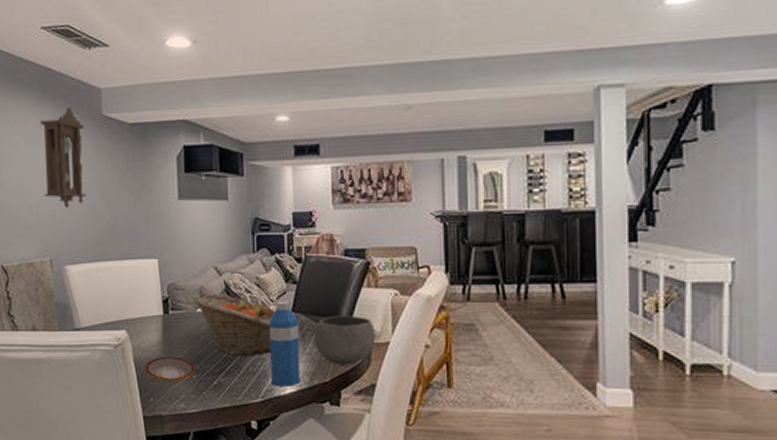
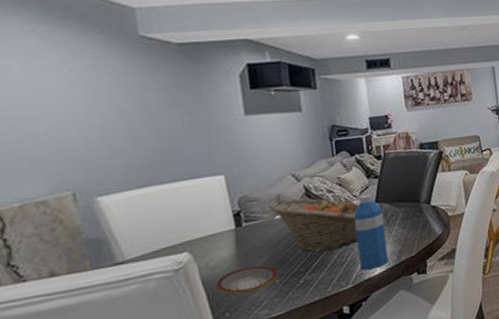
pendulum clock: present [40,107,86,208] -> none [45,26,122,135]
bowl: present [315,315,376,365] -> none [398,196,453,240]

